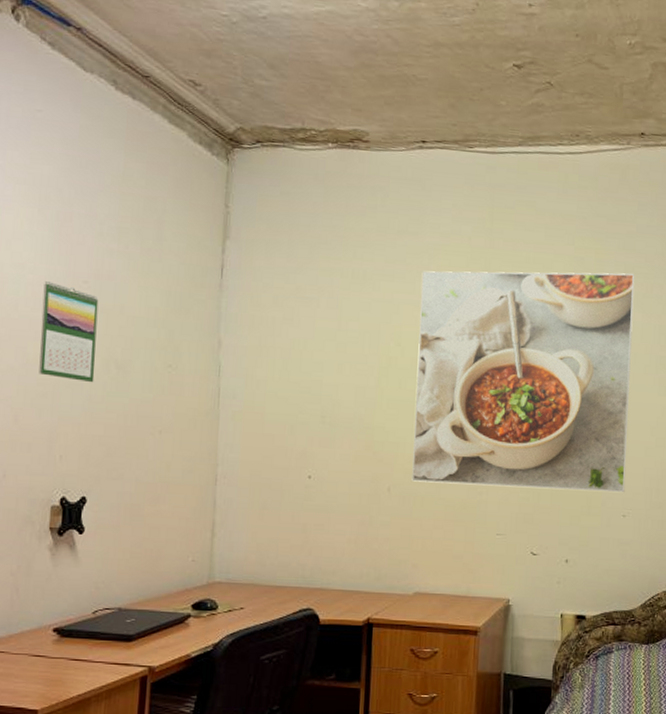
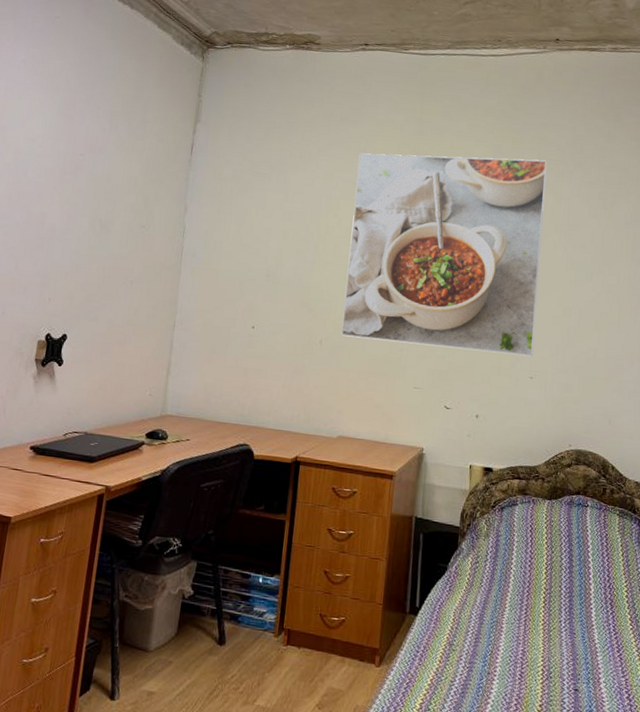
calendar: present [39,281,99,383] -> none [38,153,91,239]

